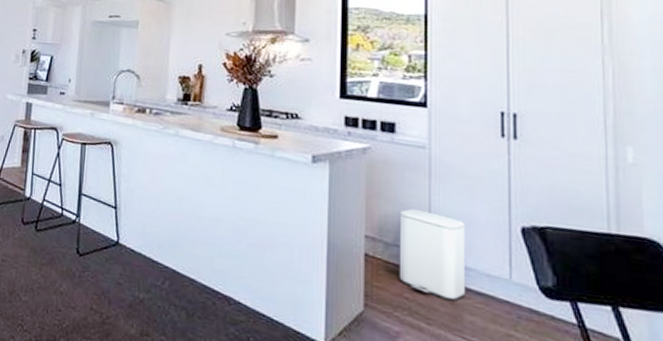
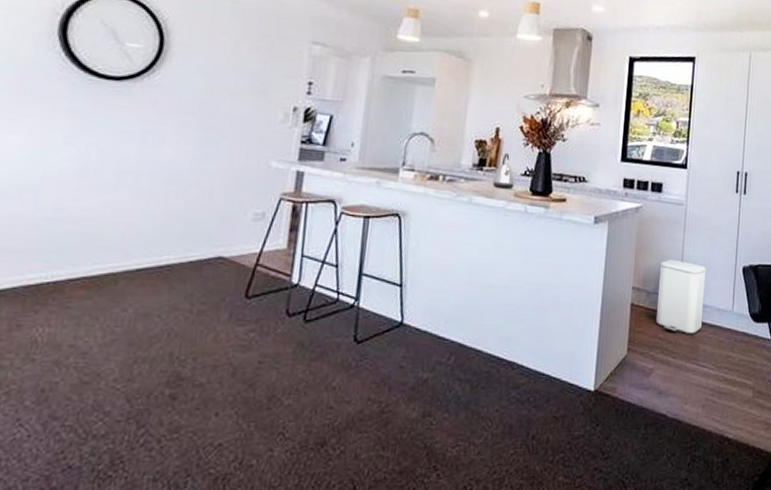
kettle: none [198,88,222,125] -> present [492,152,516,190]

